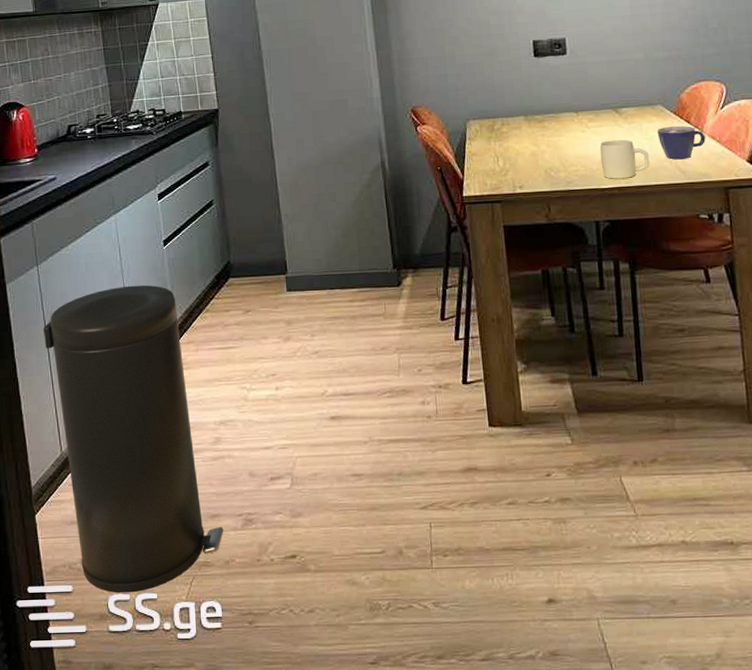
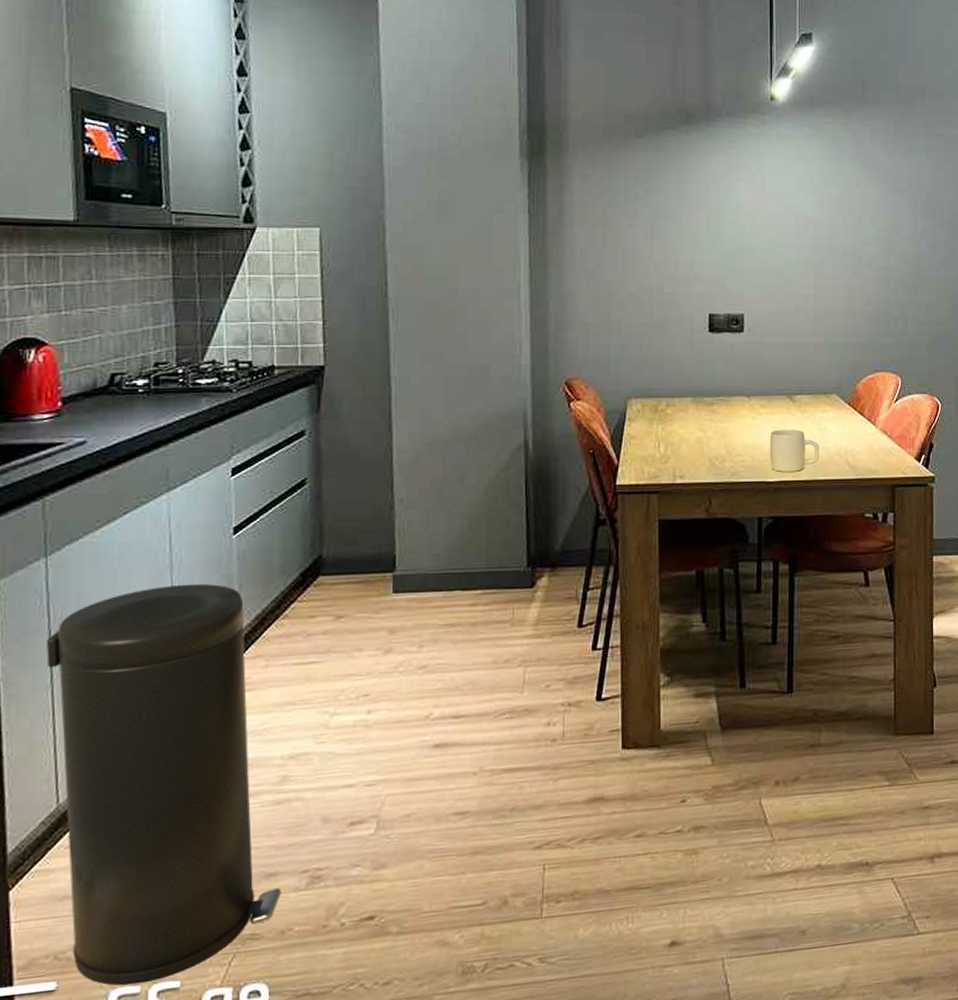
cup: present [657,125,706,160] -> none [829,417,877,454]

